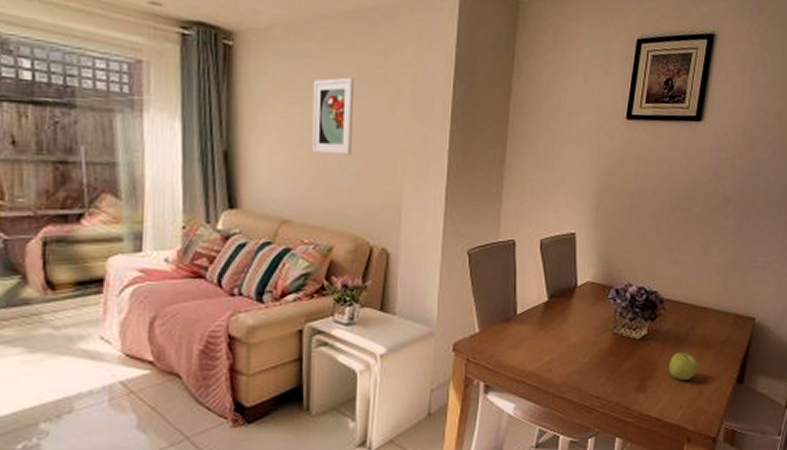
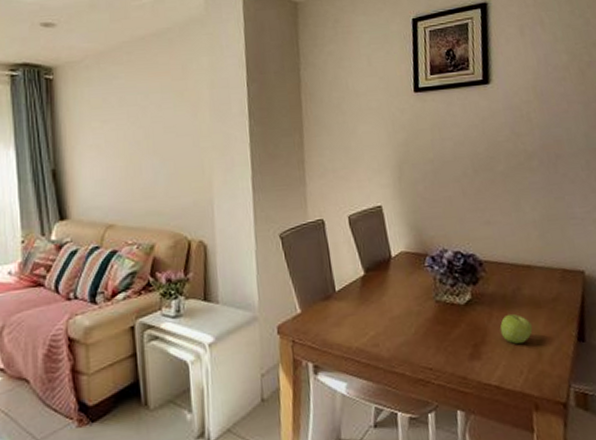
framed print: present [311,77,355,155] -> none [123,91,163,162]

